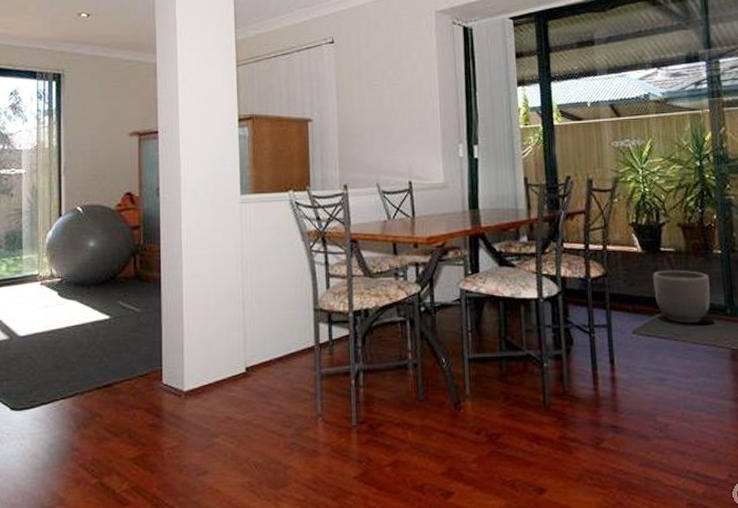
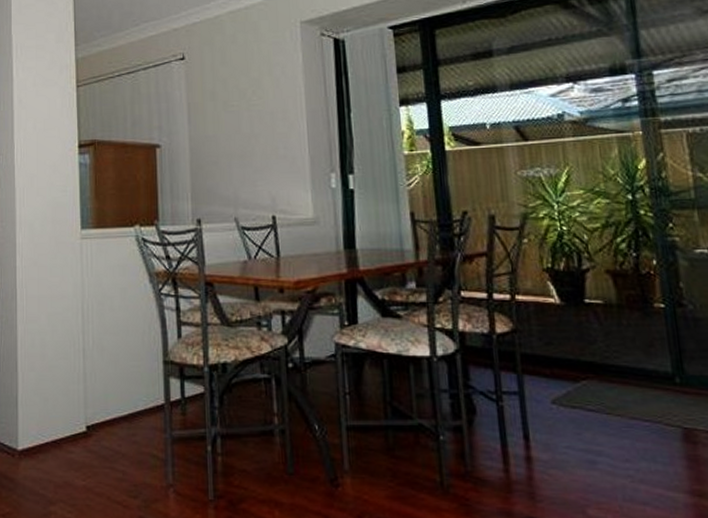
planter: present [653,270,710,324] -> none [576,327,653,394]

